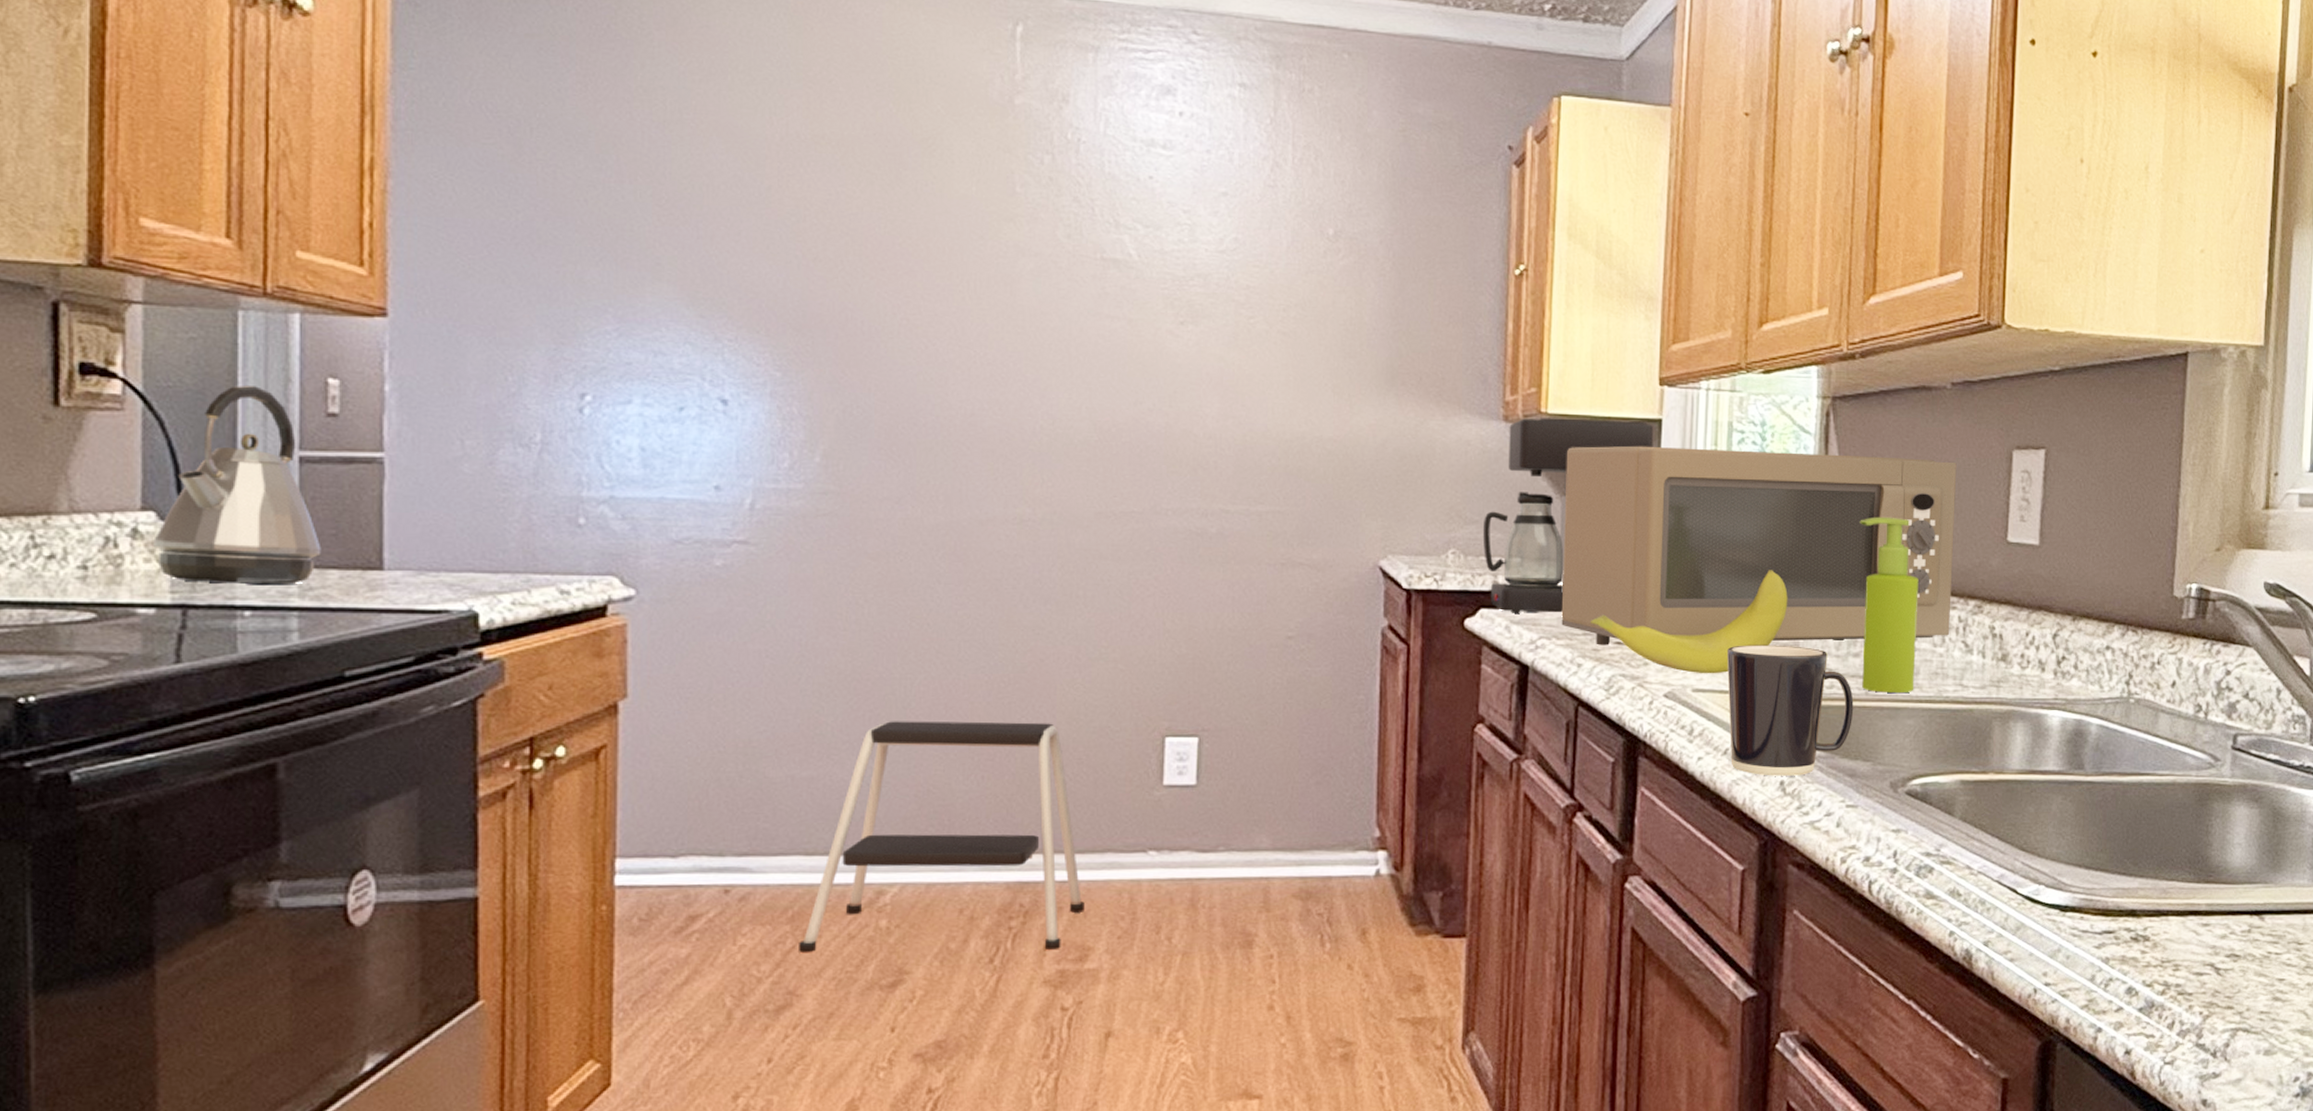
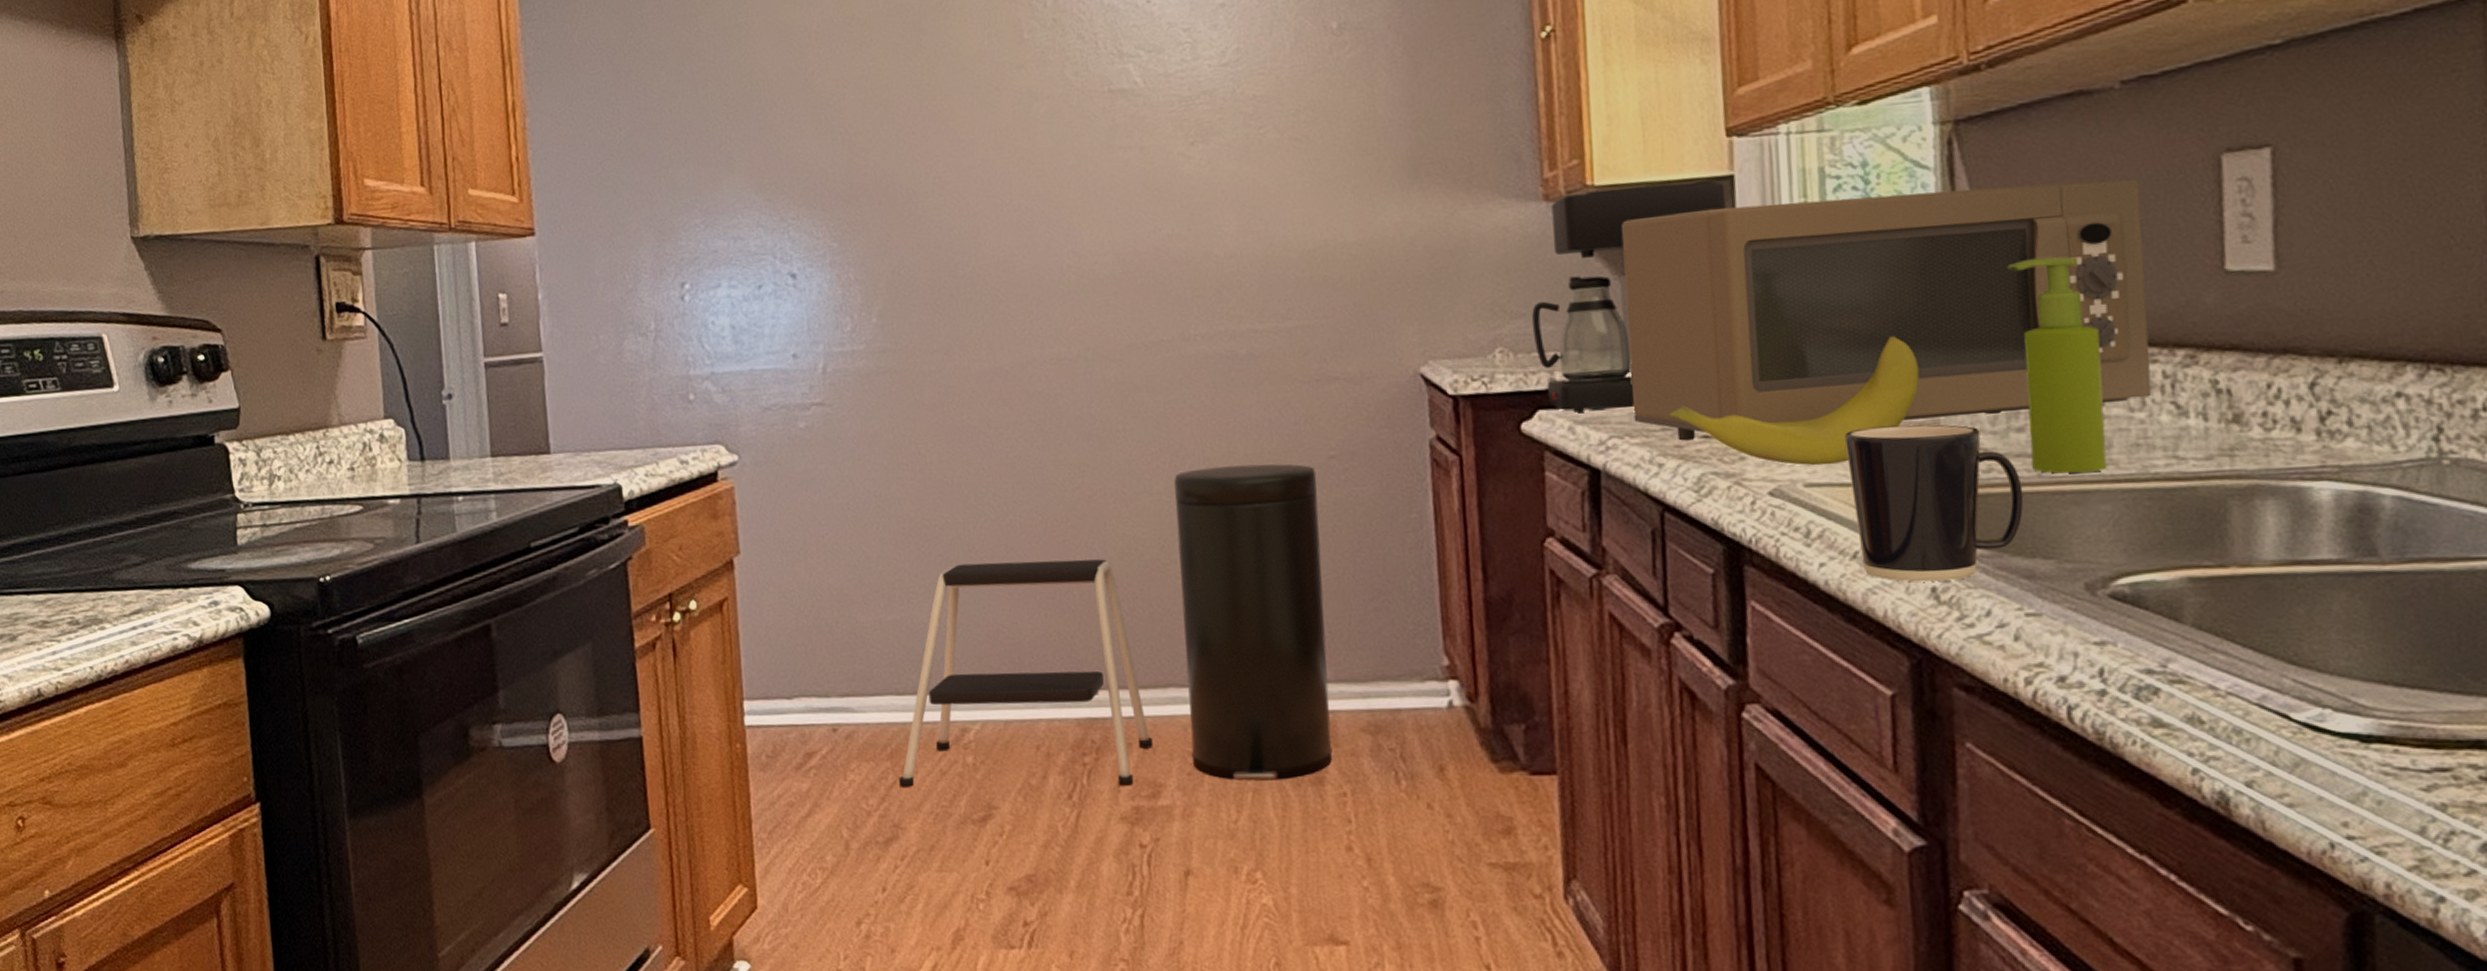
kettle: present [153,386,322,585] -> none [394,307,506,475]
pedal bin: none [1123,638,1273,944] -> present [1174,464,1333,781]

